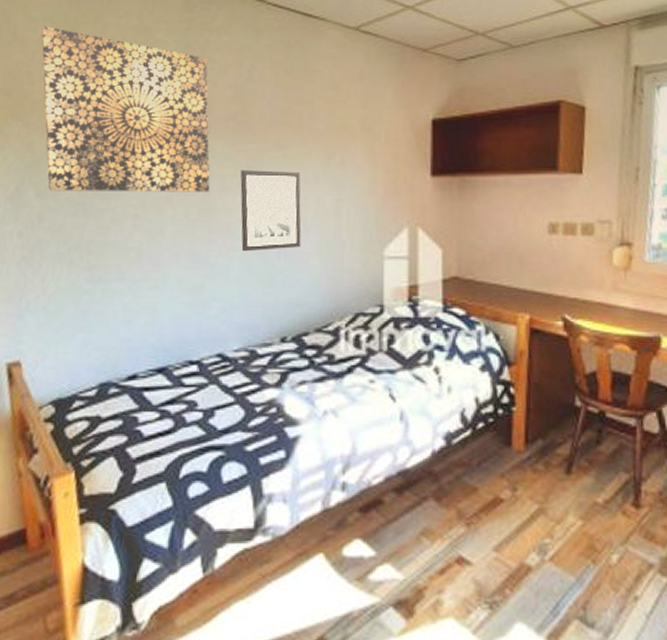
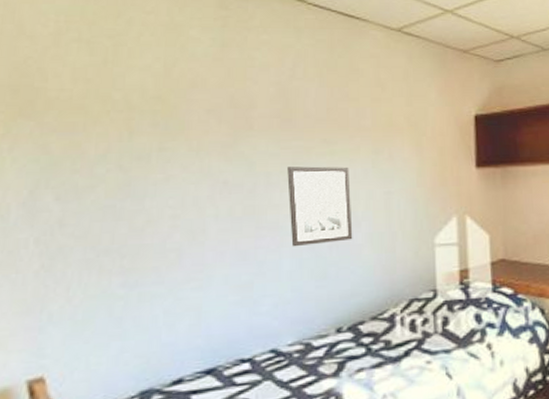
wall art: present [40,26,210,192] -> none [53,20,255,194]

